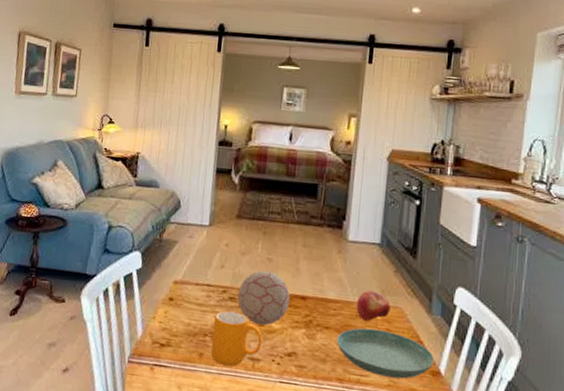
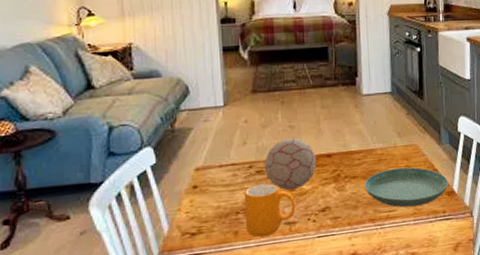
fruit: present [356,290,391,322] -> none [377,135,408,164]

